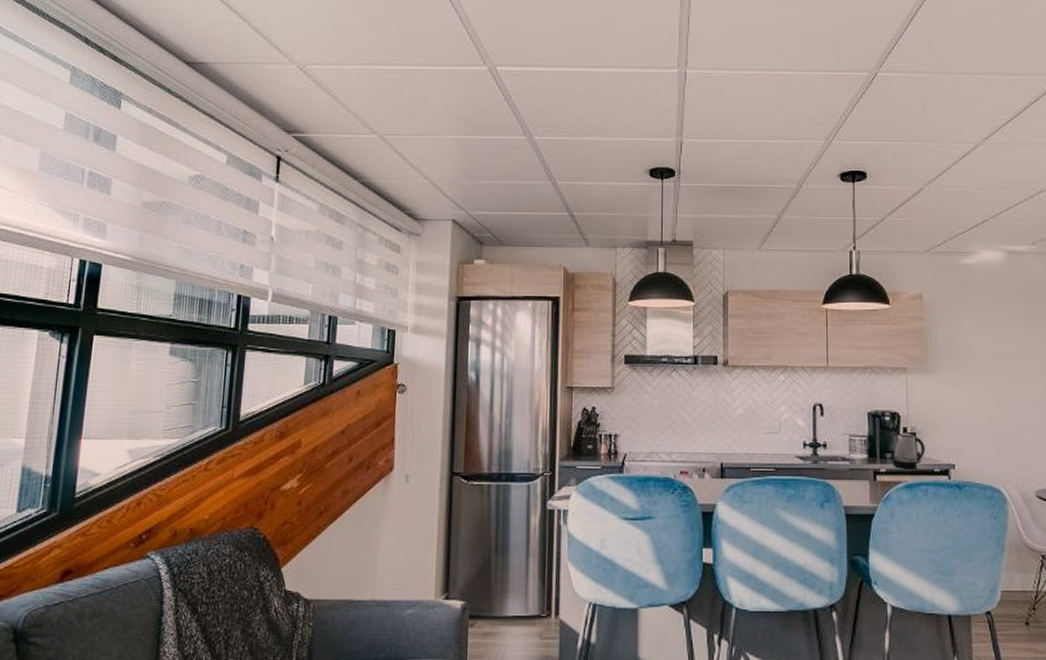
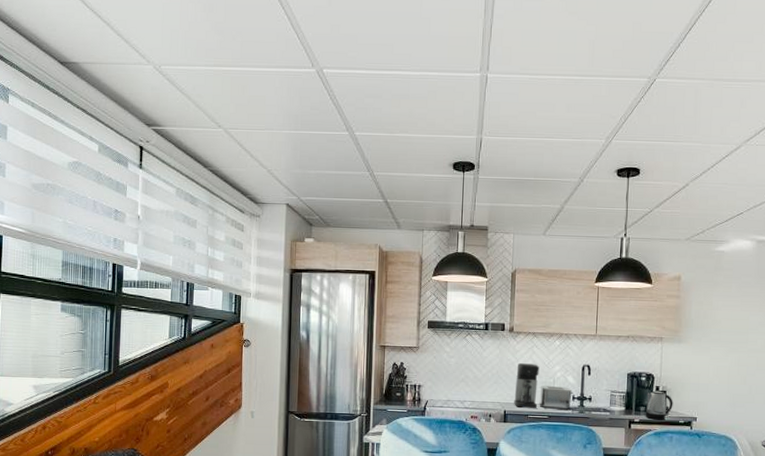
coffee maker: none [732,404,761,459] -> present [514,363,539,408]
toaster: none [763,429,804,461] -> present [539,385,574,411]

